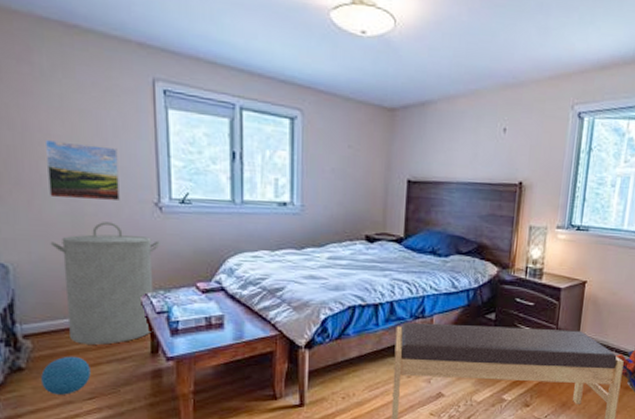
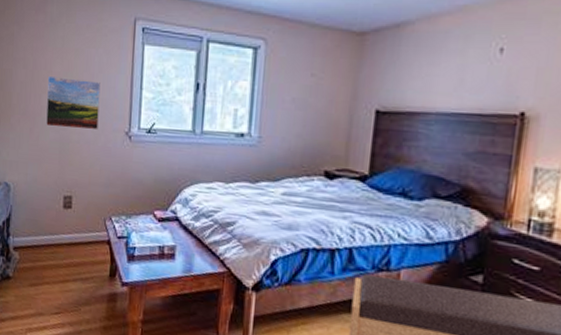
ball: present [41,357,91,395] -> none [22,270,60,307]
laundry hamper: present [50,222,160,345] -> none [42,149,127,264]

